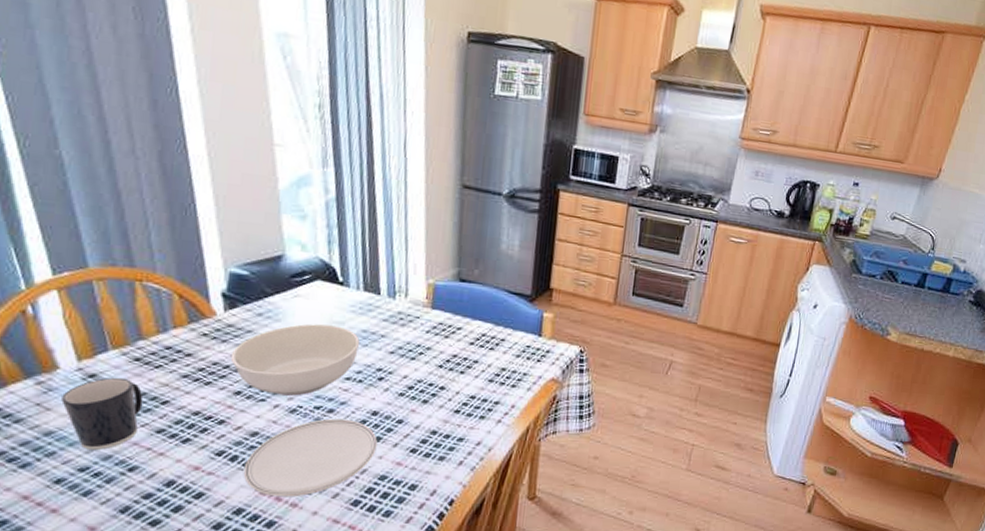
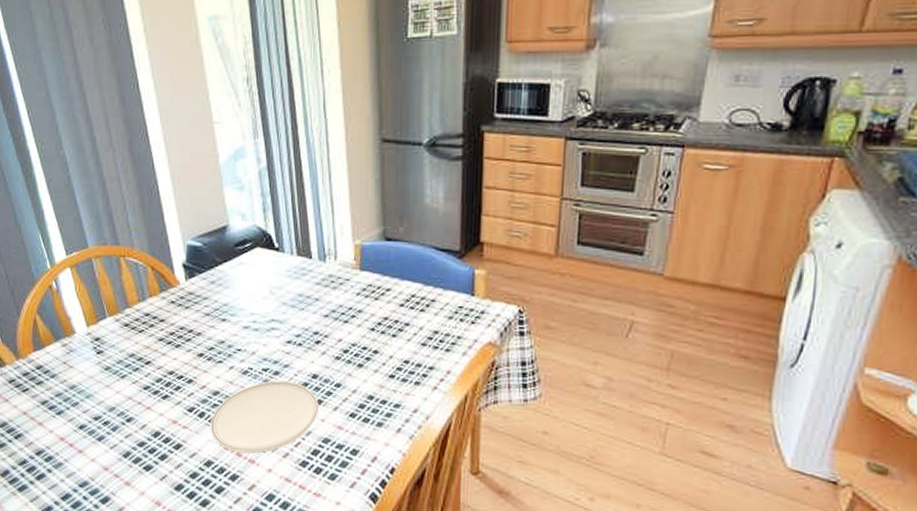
mug: present [61,377,143,450] -> none [79,340,133,402]
bowl: present [230,324,361,396] -> none [193,289,298,358]

